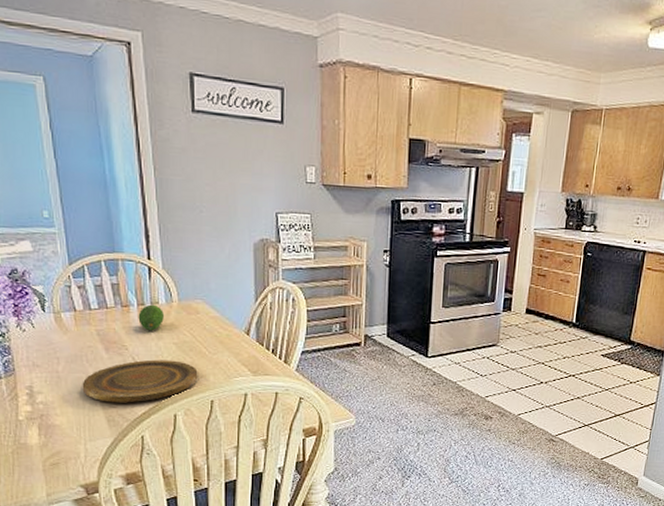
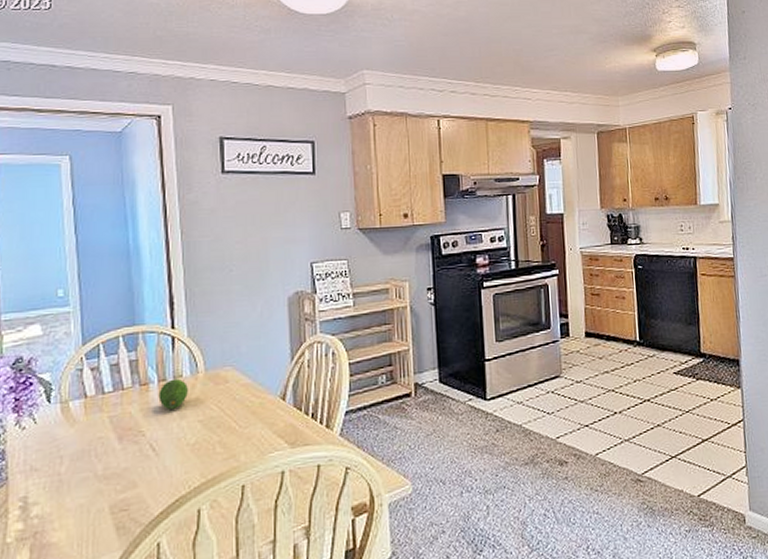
plate: present [82,359,198,403] -> none [88,441,227,505]

